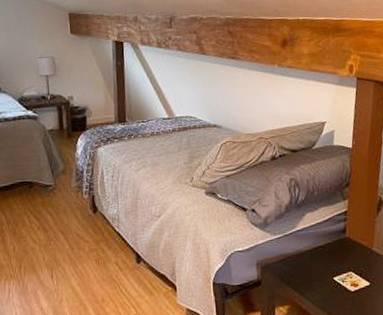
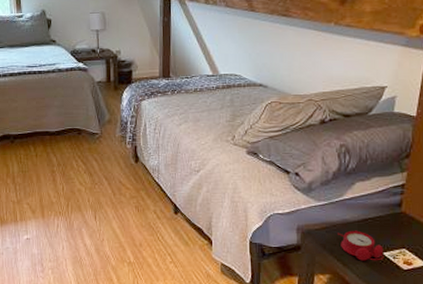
alarm clock: none [293,259,335,288] -> present [338,230,384,261]

